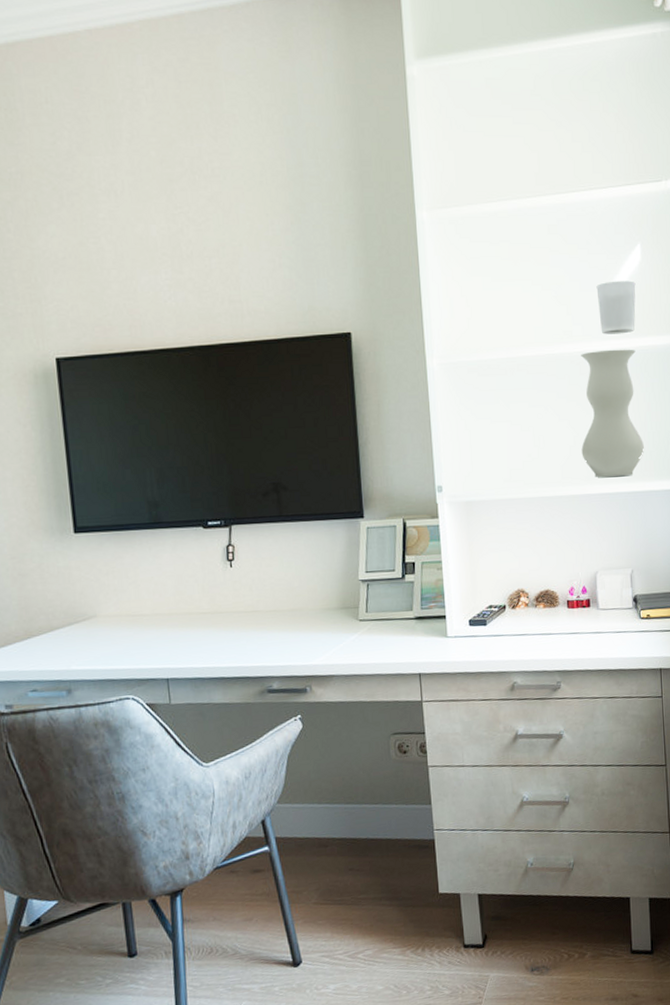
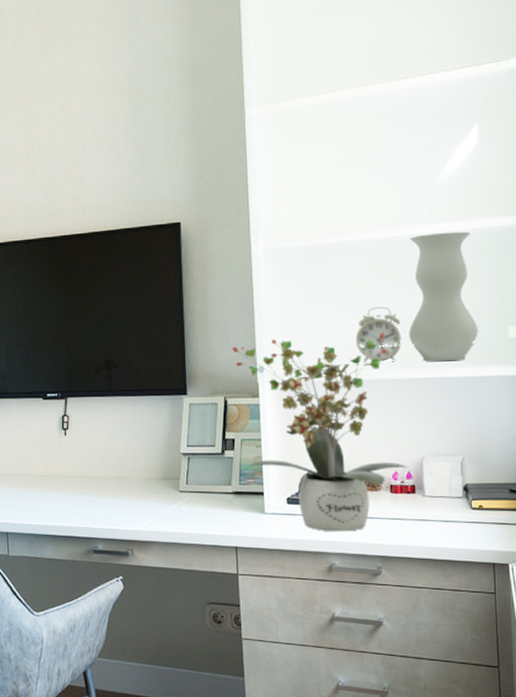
potted plant: none [409,450,583,651] -> present [232,333,407,532]
alarm clock: none [531,423,575,481] -> present [355,306,401,363]
candle holder: present [596,280,636,335] -> none [428,162,472,218]

